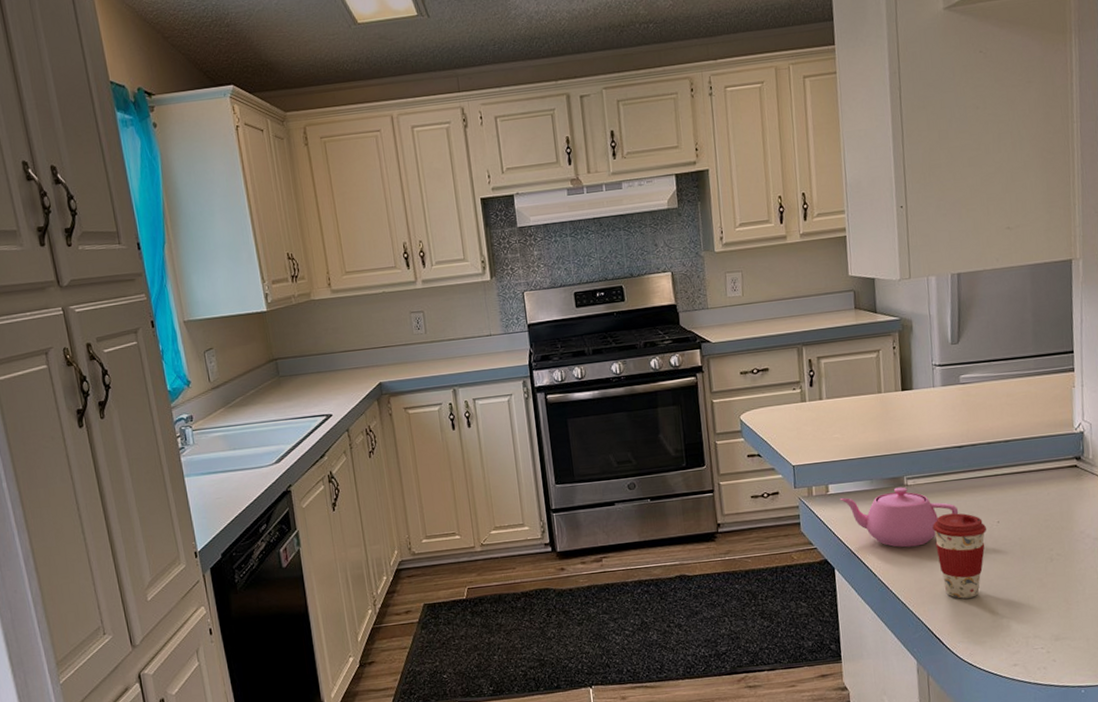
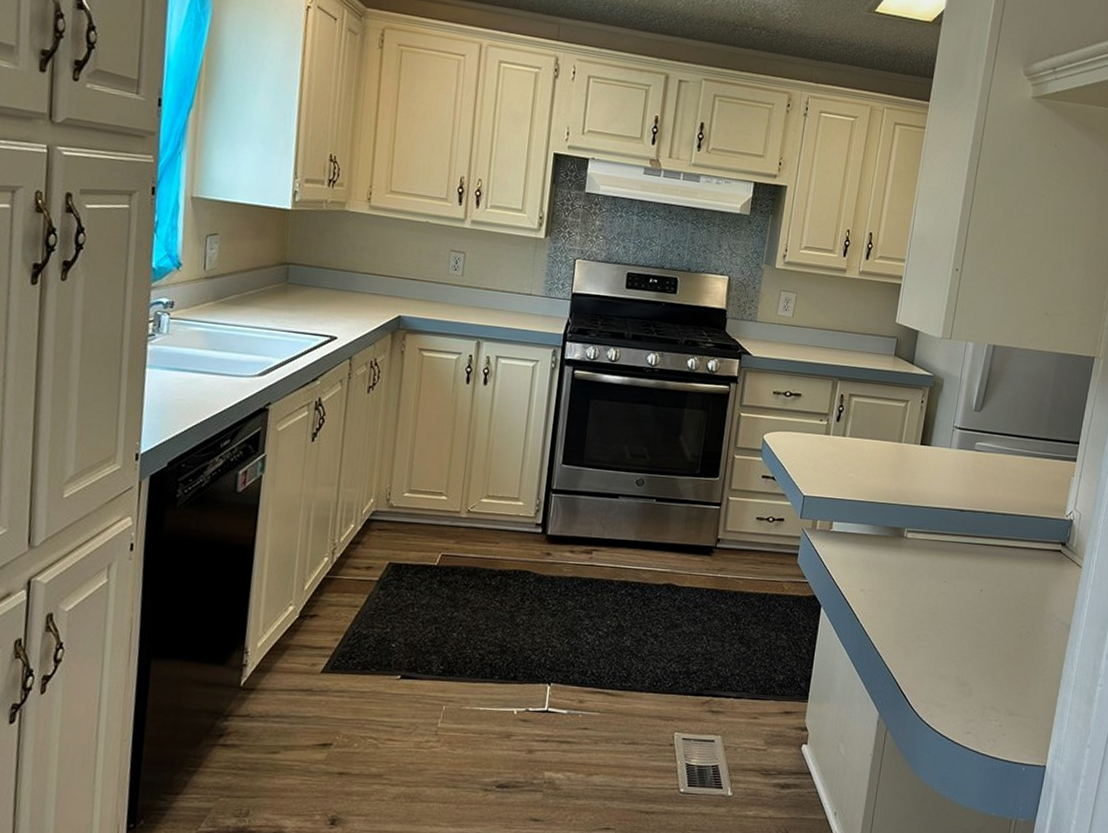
teapot: present [839,487,959,548] -> none [841,537,948,600]
coffee cup: present [932,513,987,599] -> none [919,573,970,660]

